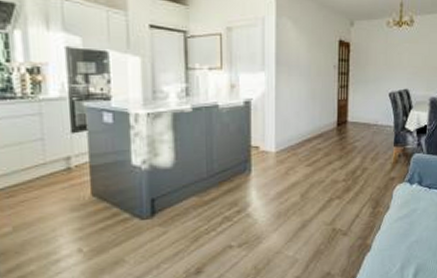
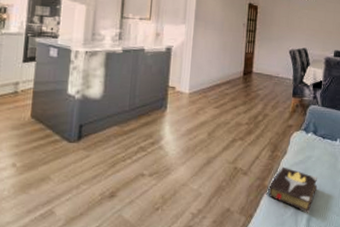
hardback book: none [371,223,424,268] -> present [268,166,318,213]

